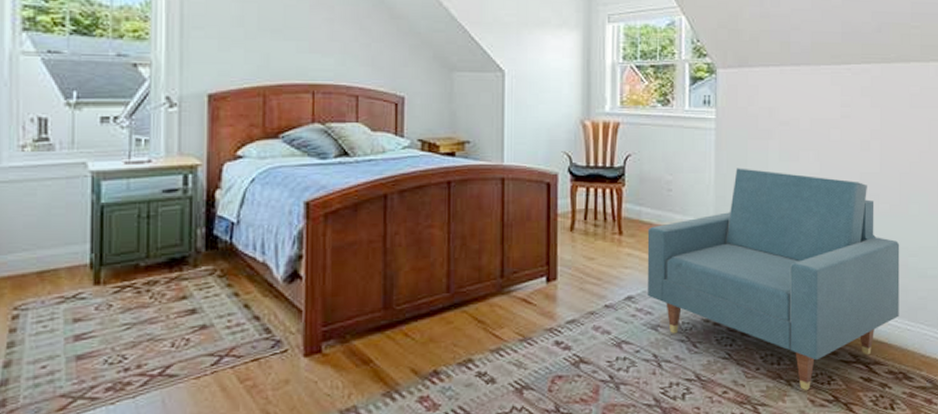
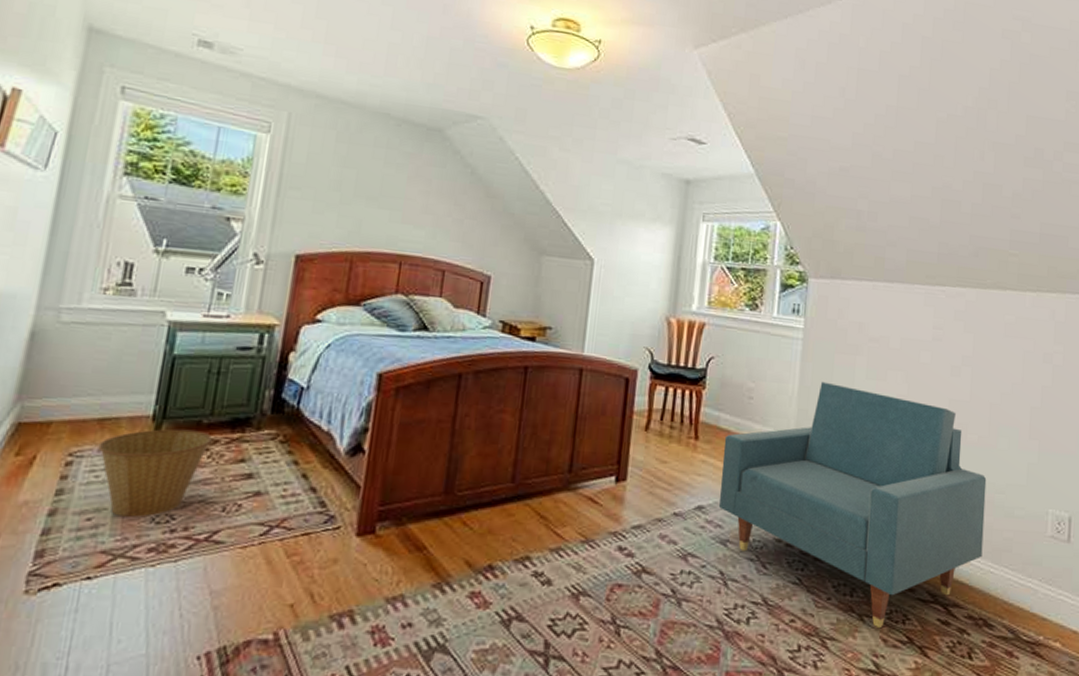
basket: none [41,273,151,361] -> present [98,428,212,518]

